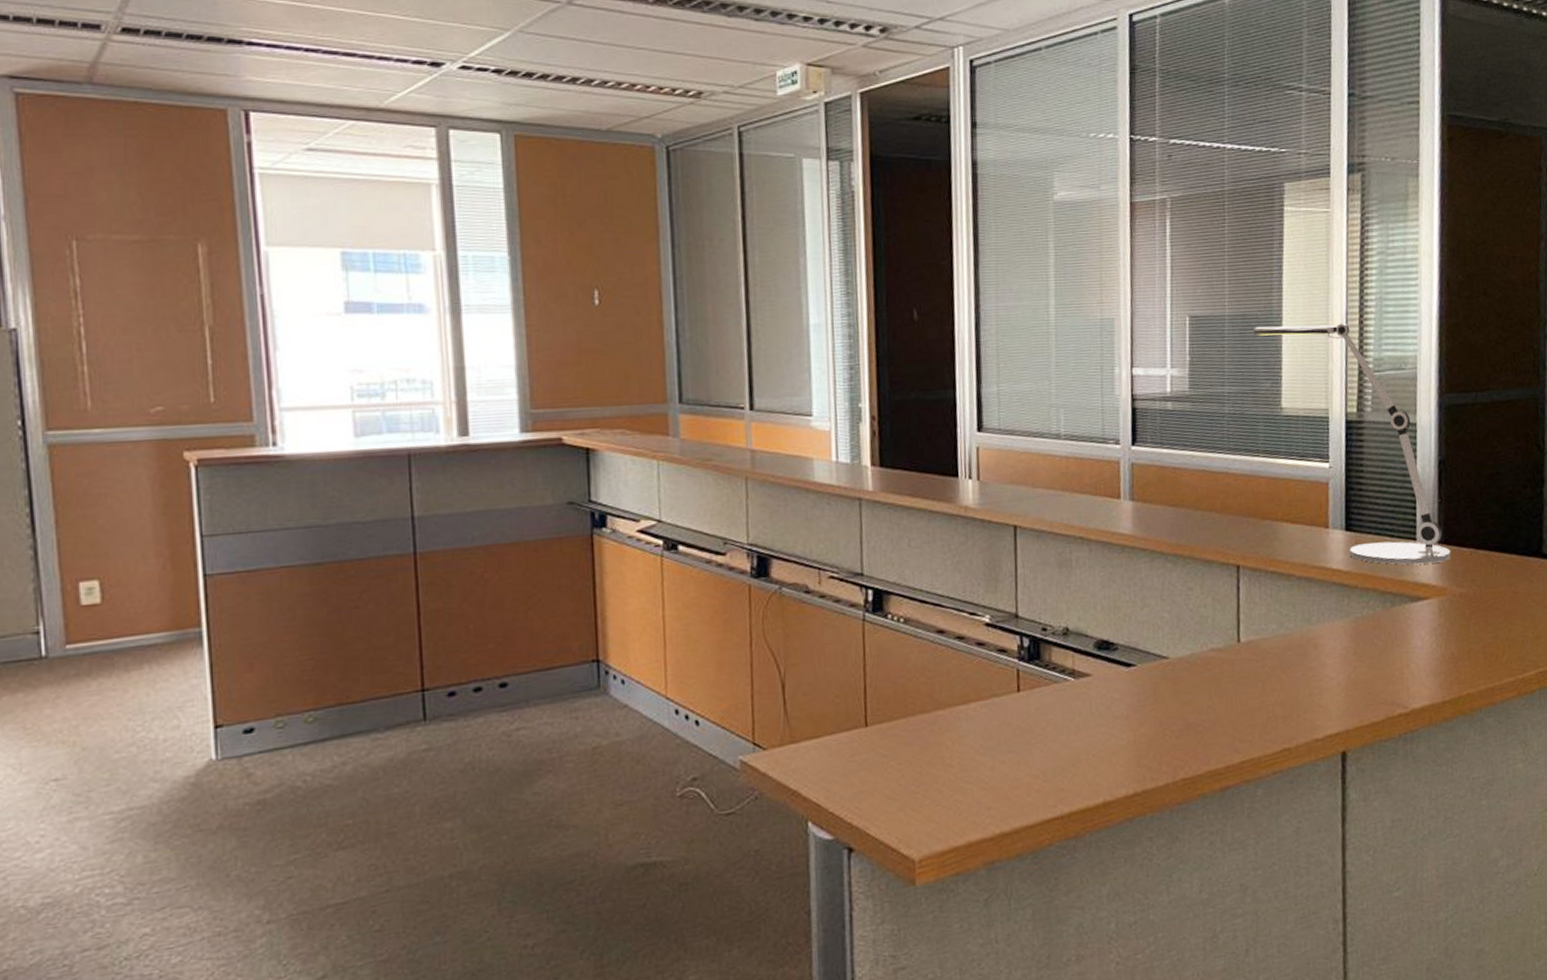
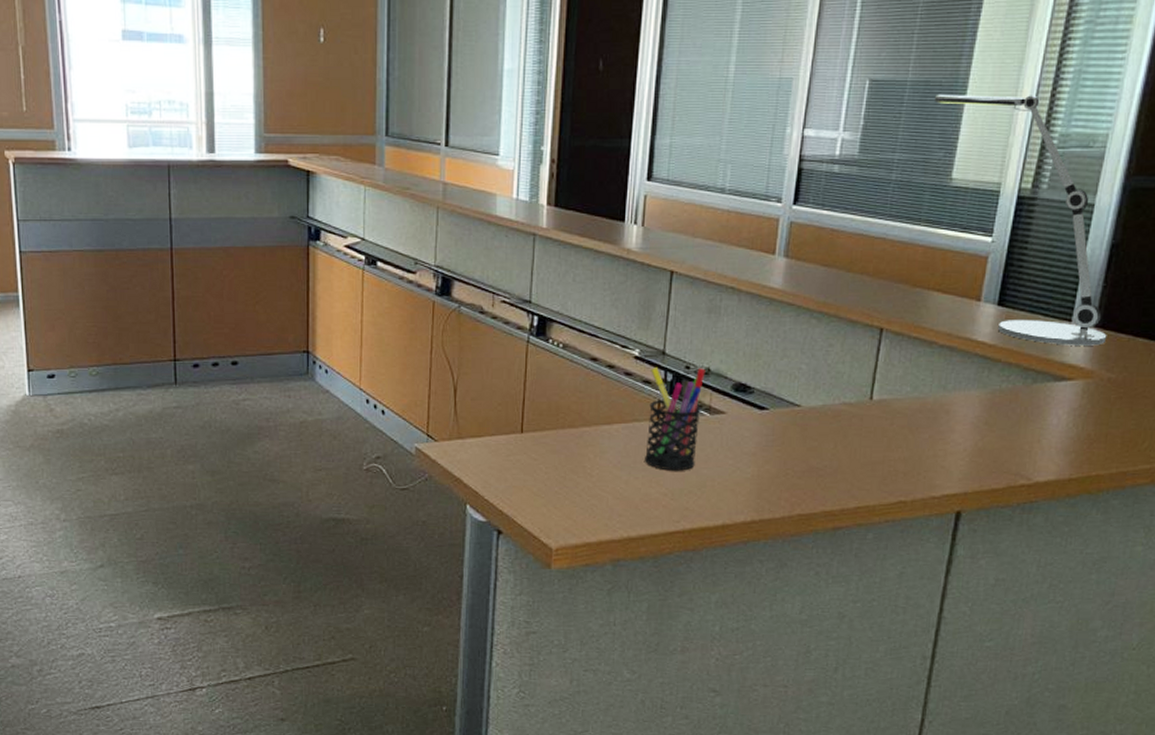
pen holder: none [1004,628,1065,749] -> present [645,367,706,471]

